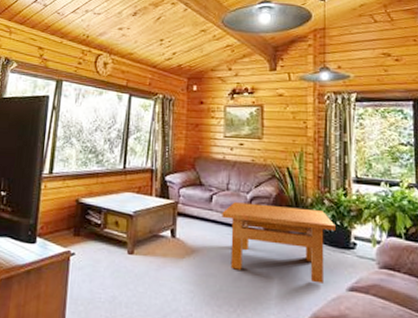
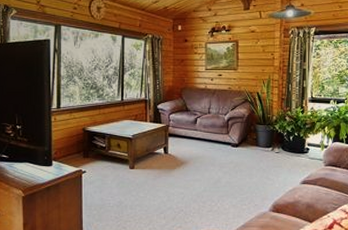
table: present [222,202,336,283] -> none [205,123,294,180]

